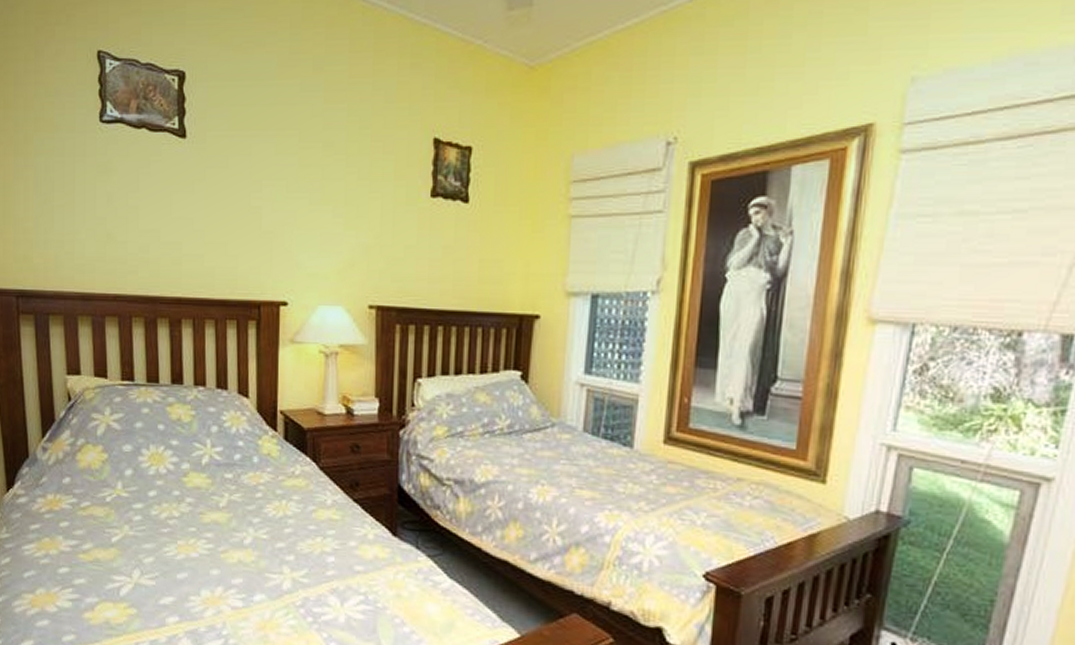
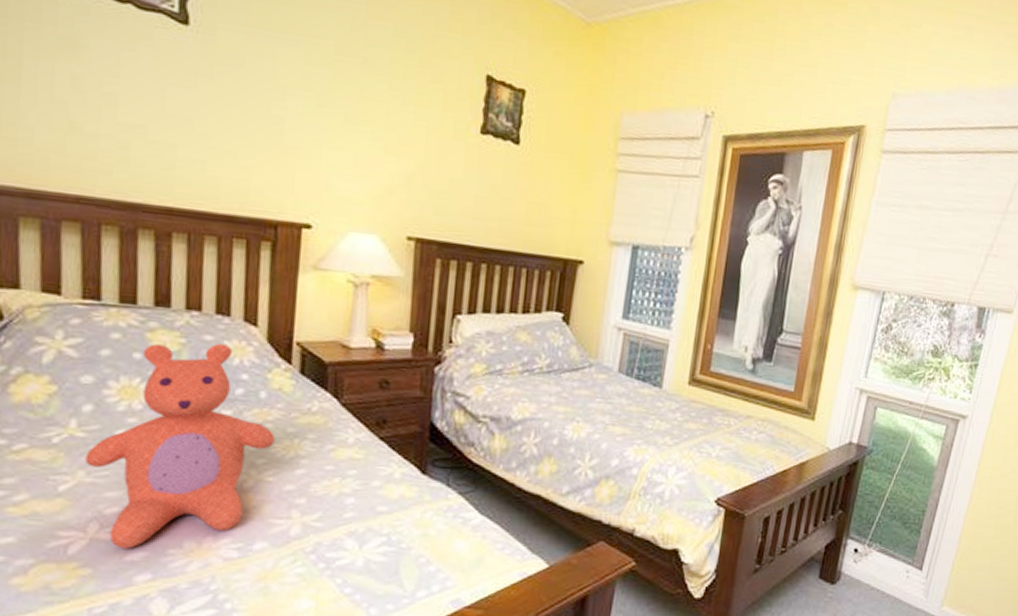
teddy bear: none [128,415,267,594] -> present [85,344,275,549]

